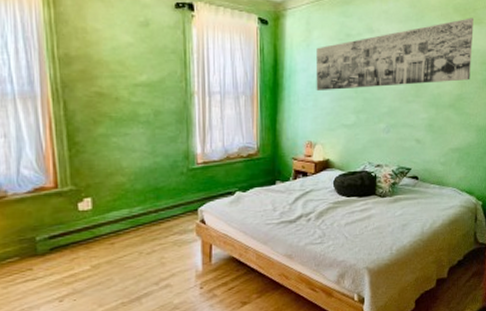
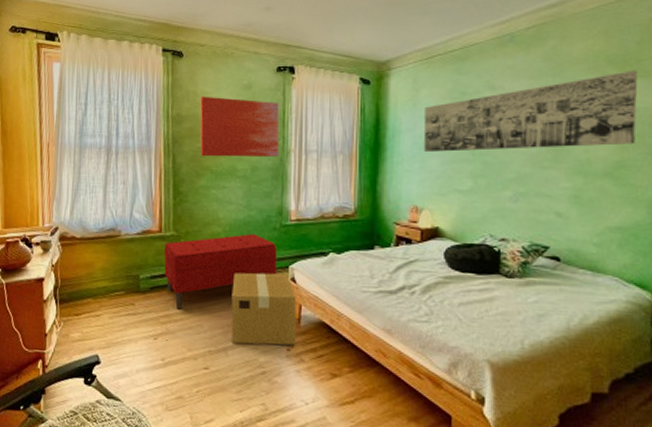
bench: none [62,181,187,267] -> present [164,234,277,310]
wall art: none [91,33,183,102] -> present [200,96,280,158]
cardboard box: none [141,217,208,291] -> present [231,272,296,345]

